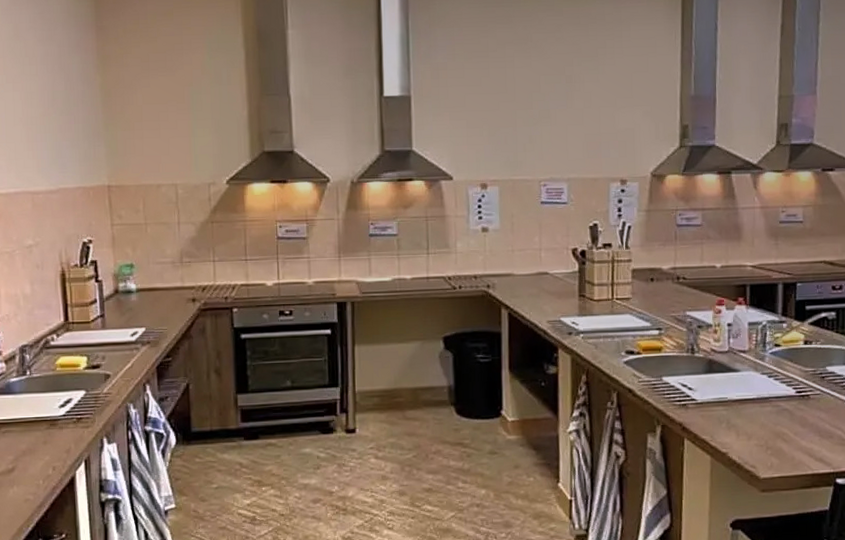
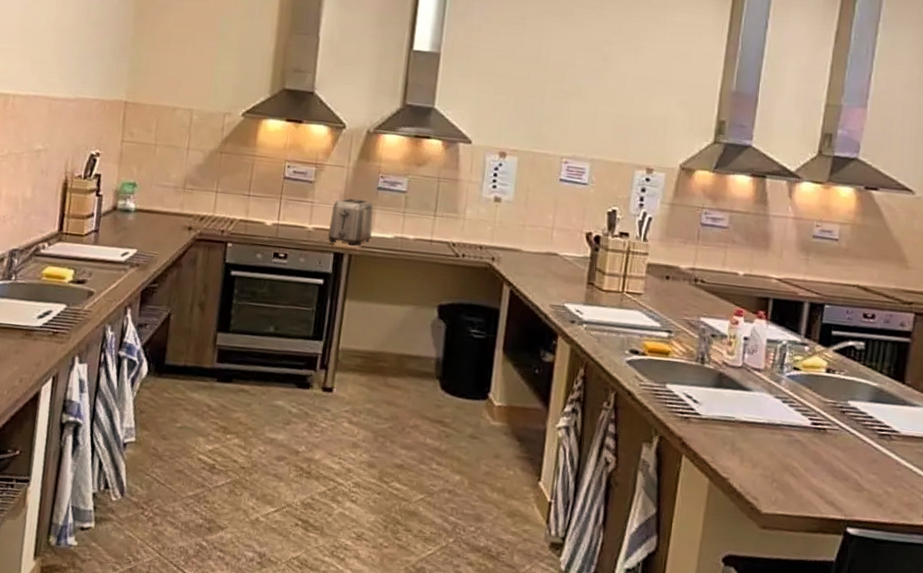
toaster: none [328,248,370,293] -> present [327,198,374,246]

